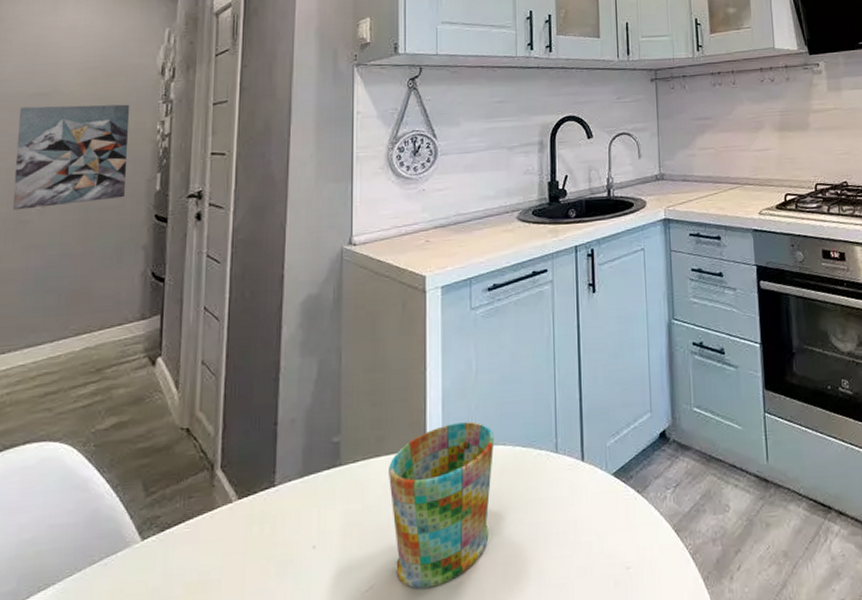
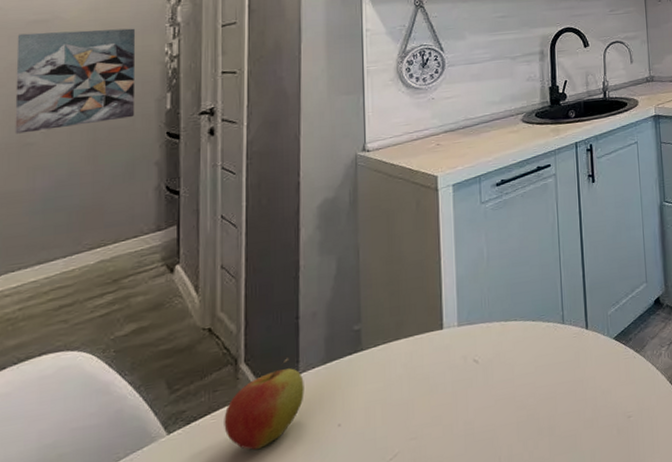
apple: none [197,467,280,567] -> present [224,358,304,451]
mug: present [389,422,495,589] -> none [408,302,507,453]

